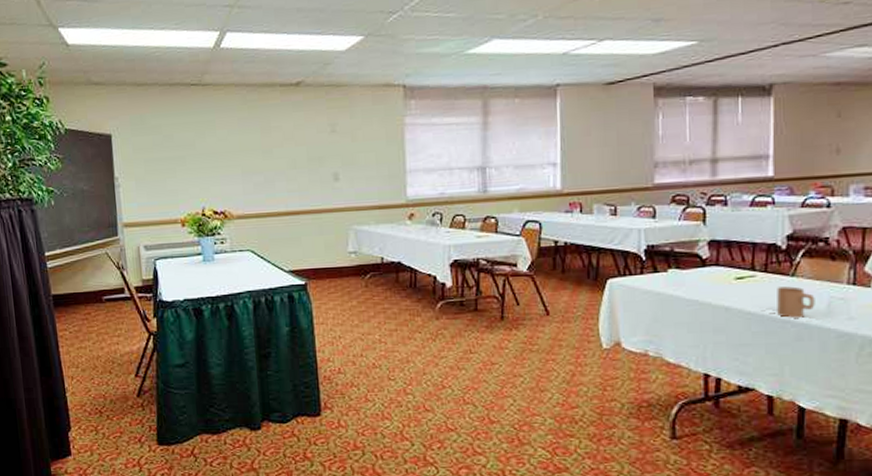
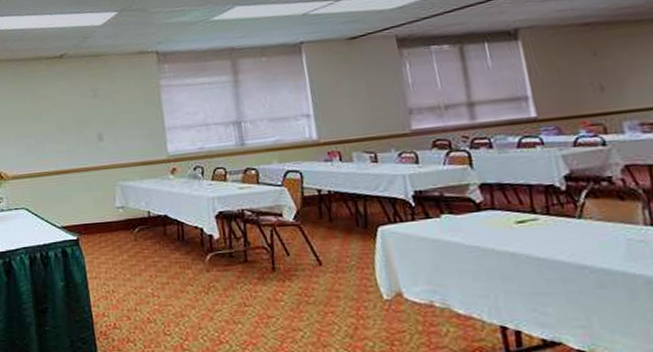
cup: present [777,286,815,319] -> none [564,229,613,265]

